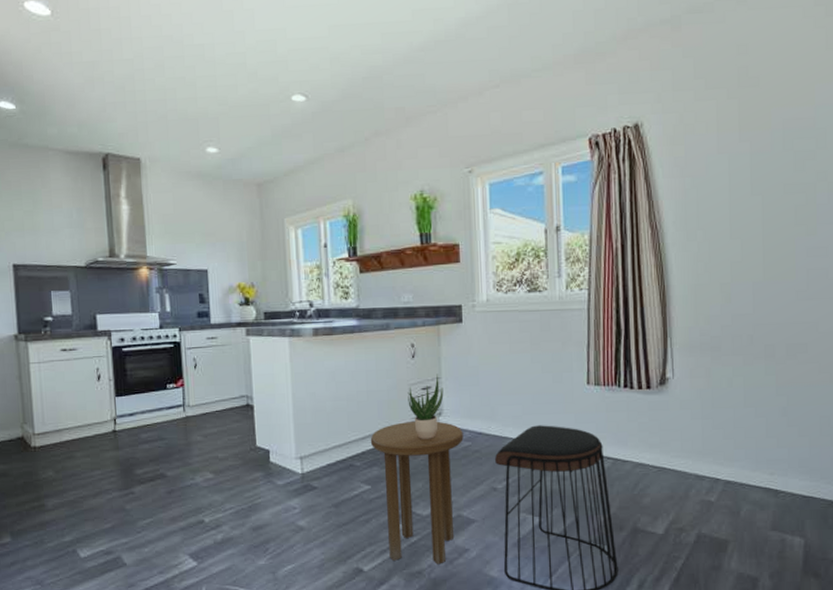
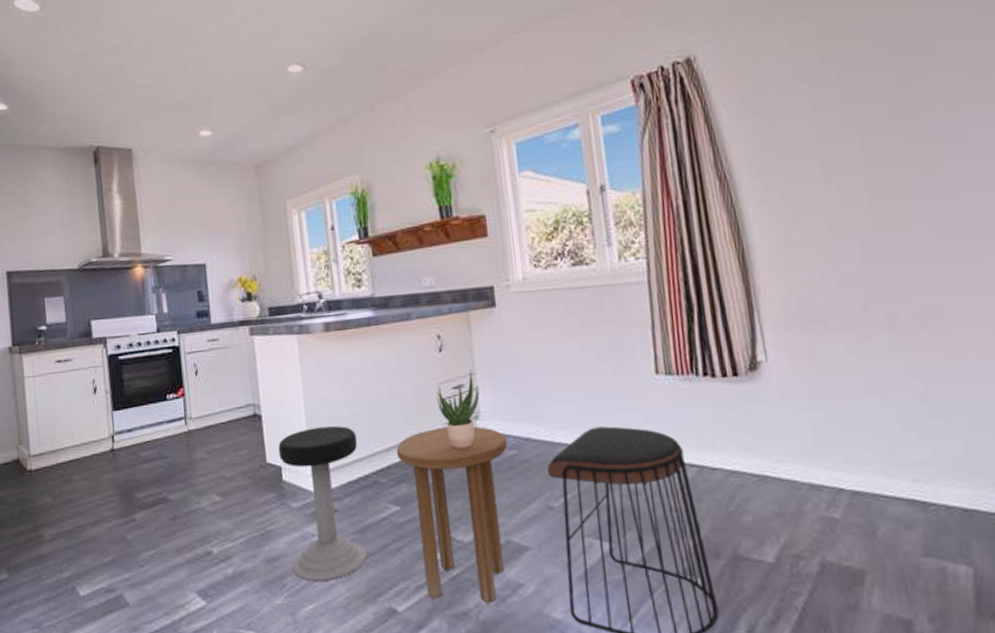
stool: none [267,417,341,546] -> present [278,426,368,581]

